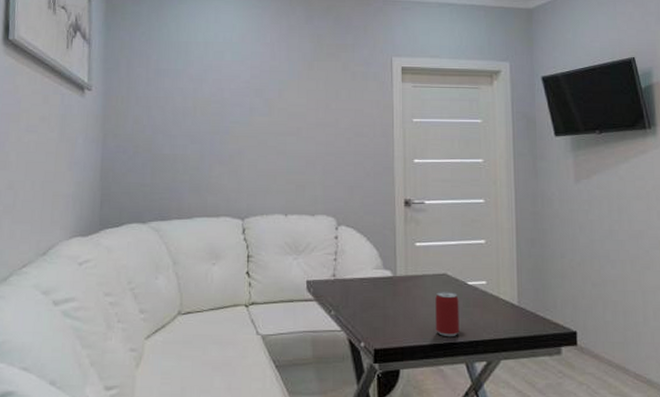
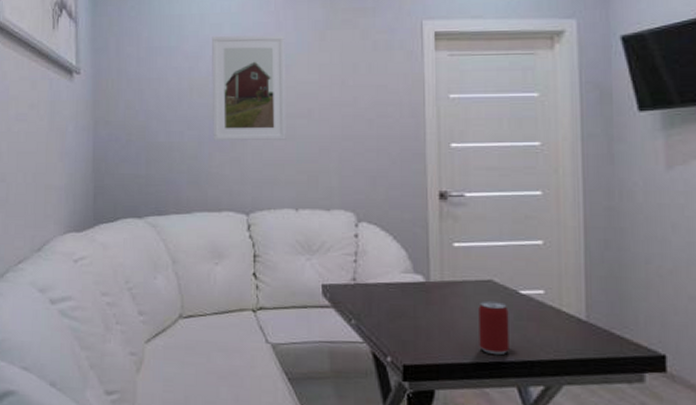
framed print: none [213,61,279,154] -> present [212,35,286,141]

